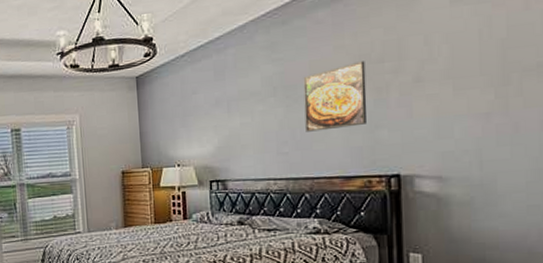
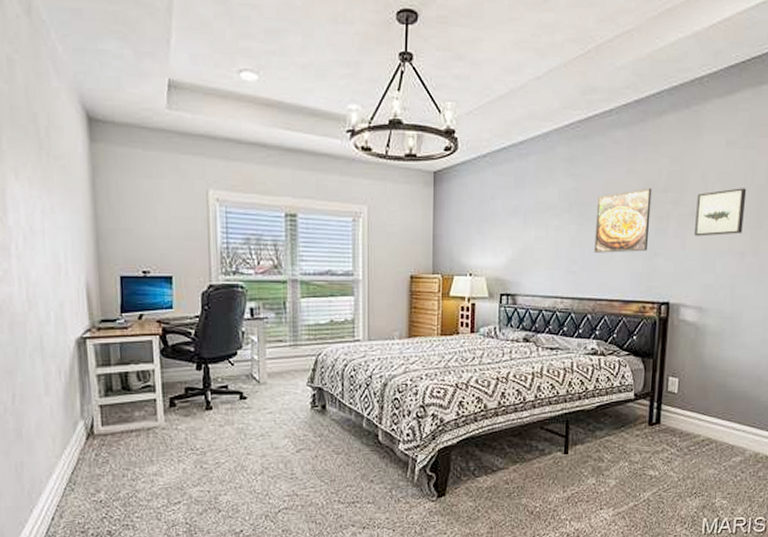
wall art: none [421,45,484,103] -> present [694,188,747,237]

